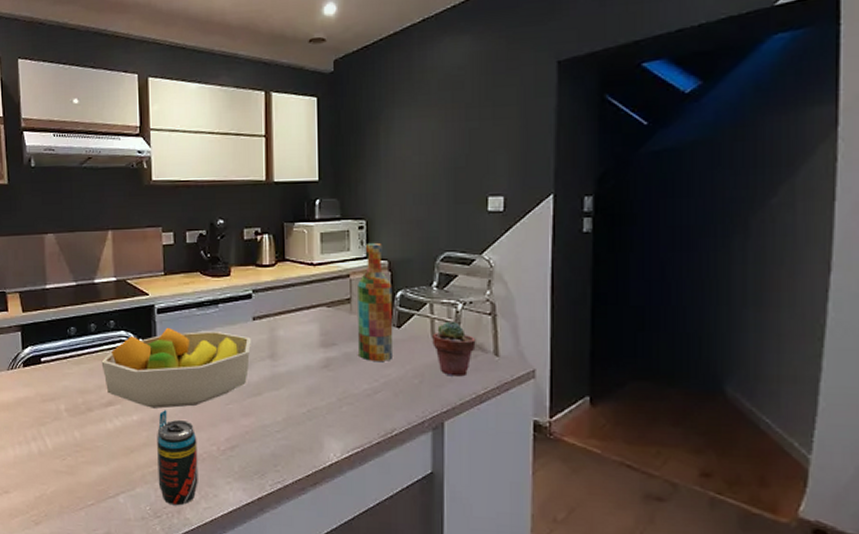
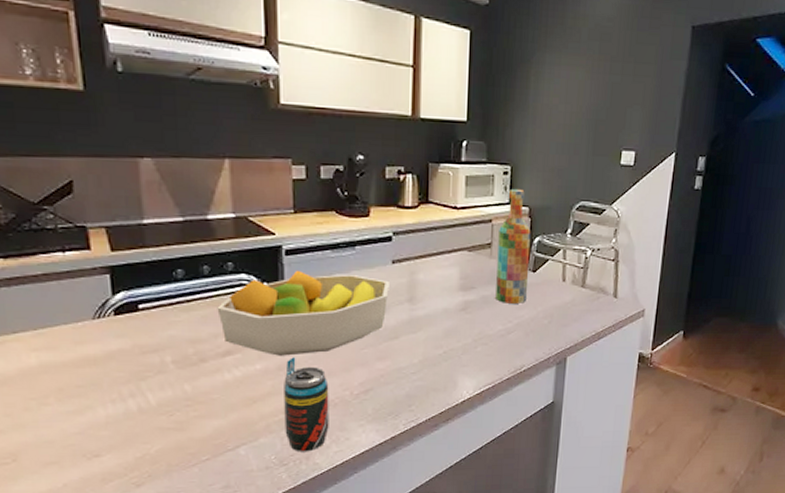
potted succulent: present [432,321,476,377] -> none [562,266,600,317]

